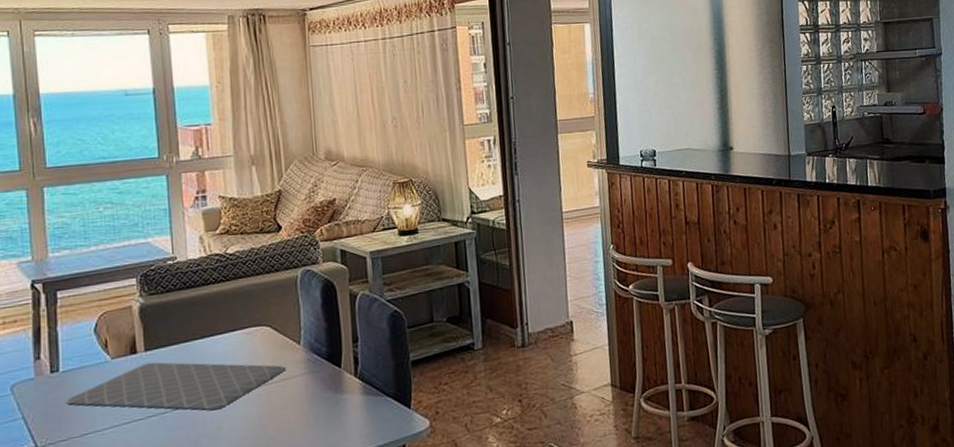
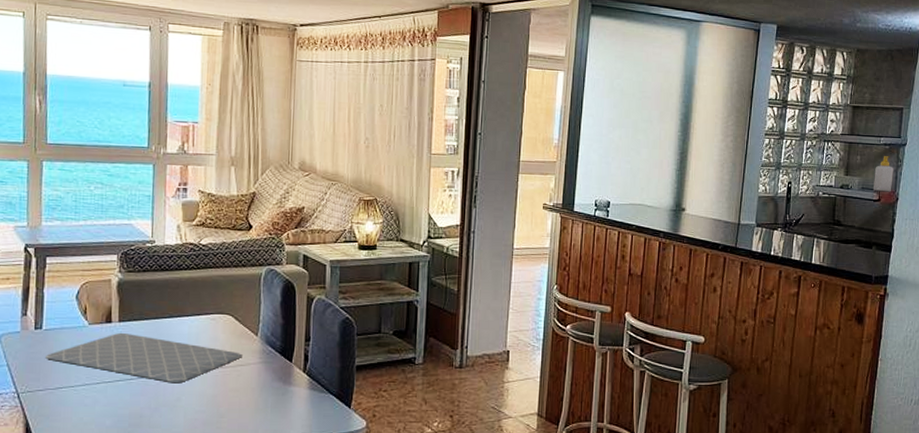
soap bottle: none [915,67,935,105] -> present [872,156,893,192]

